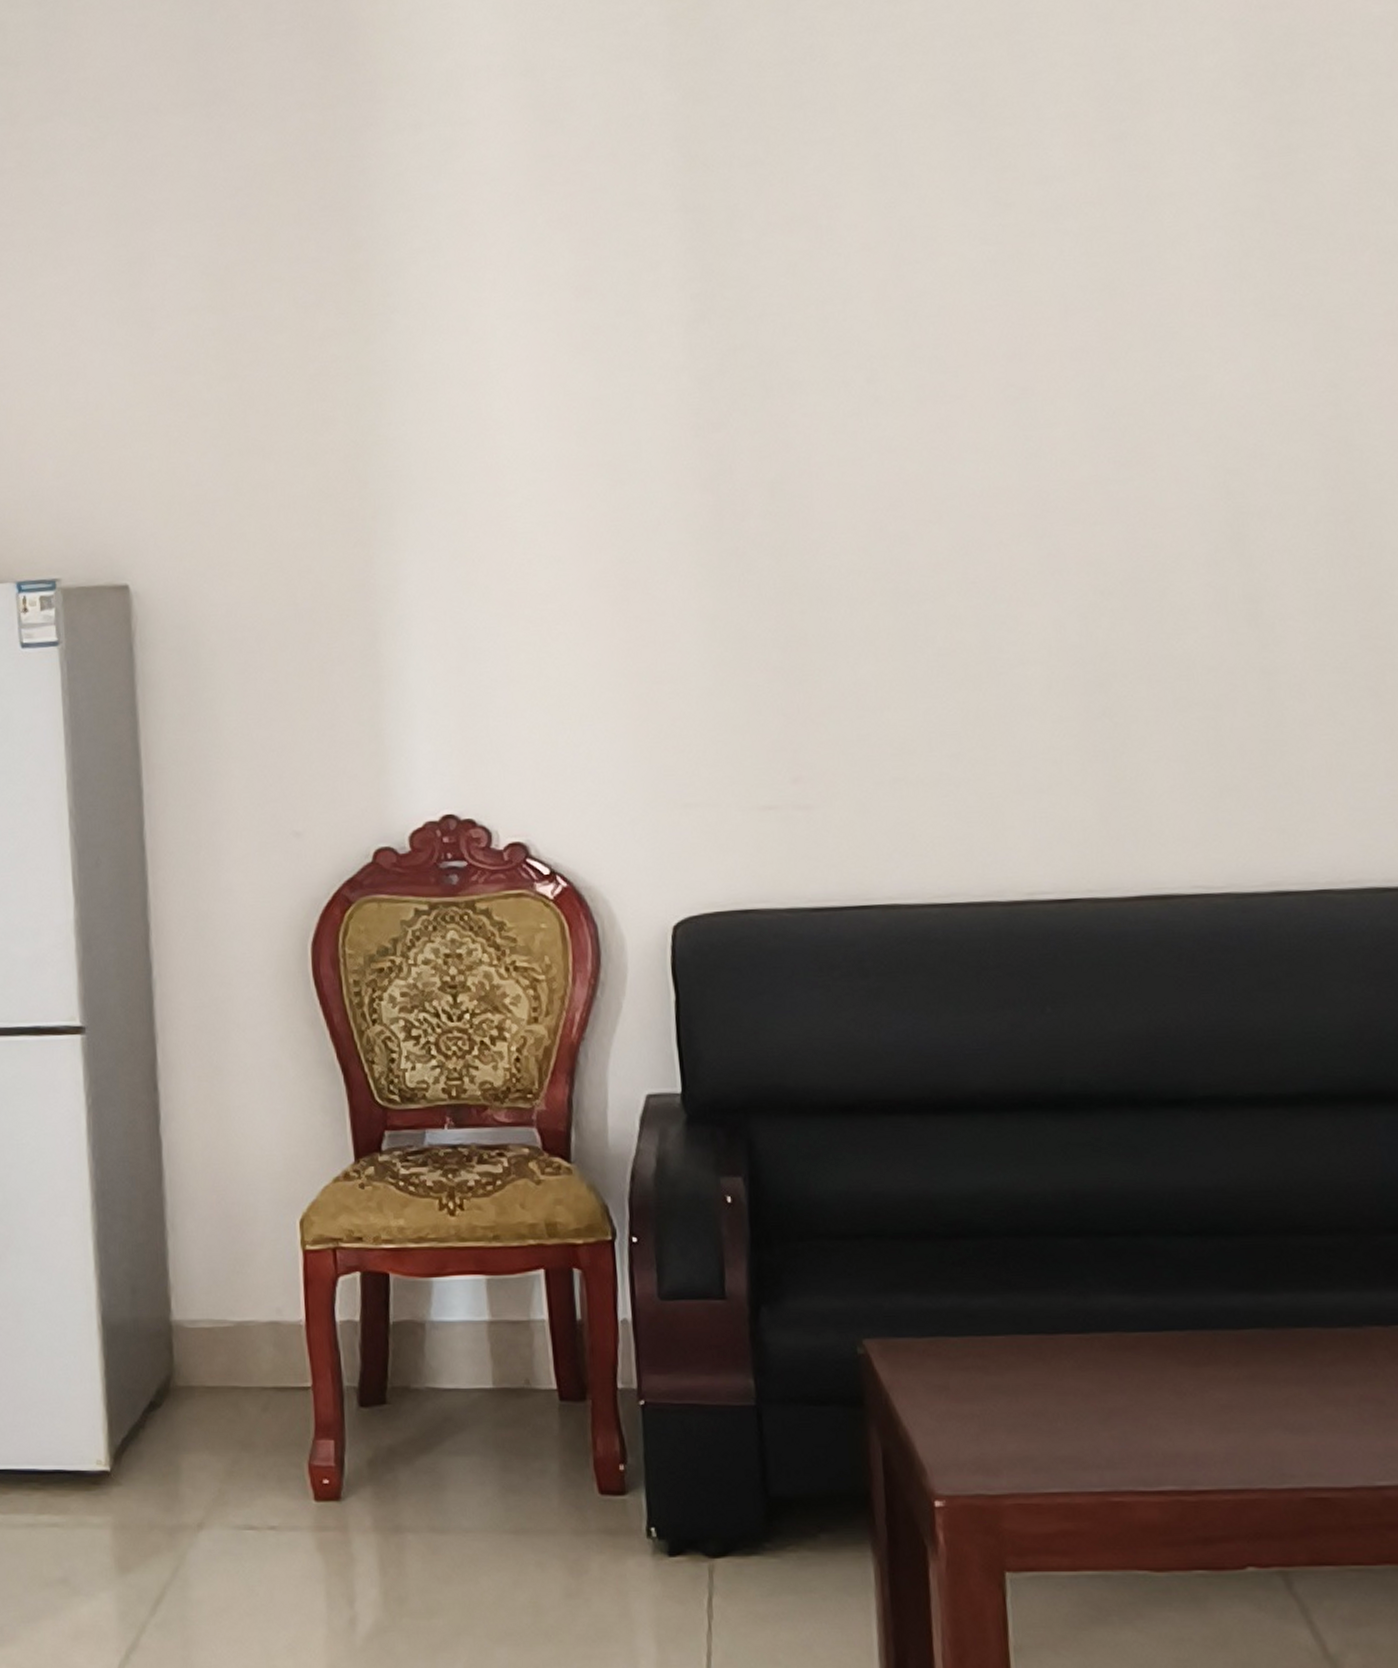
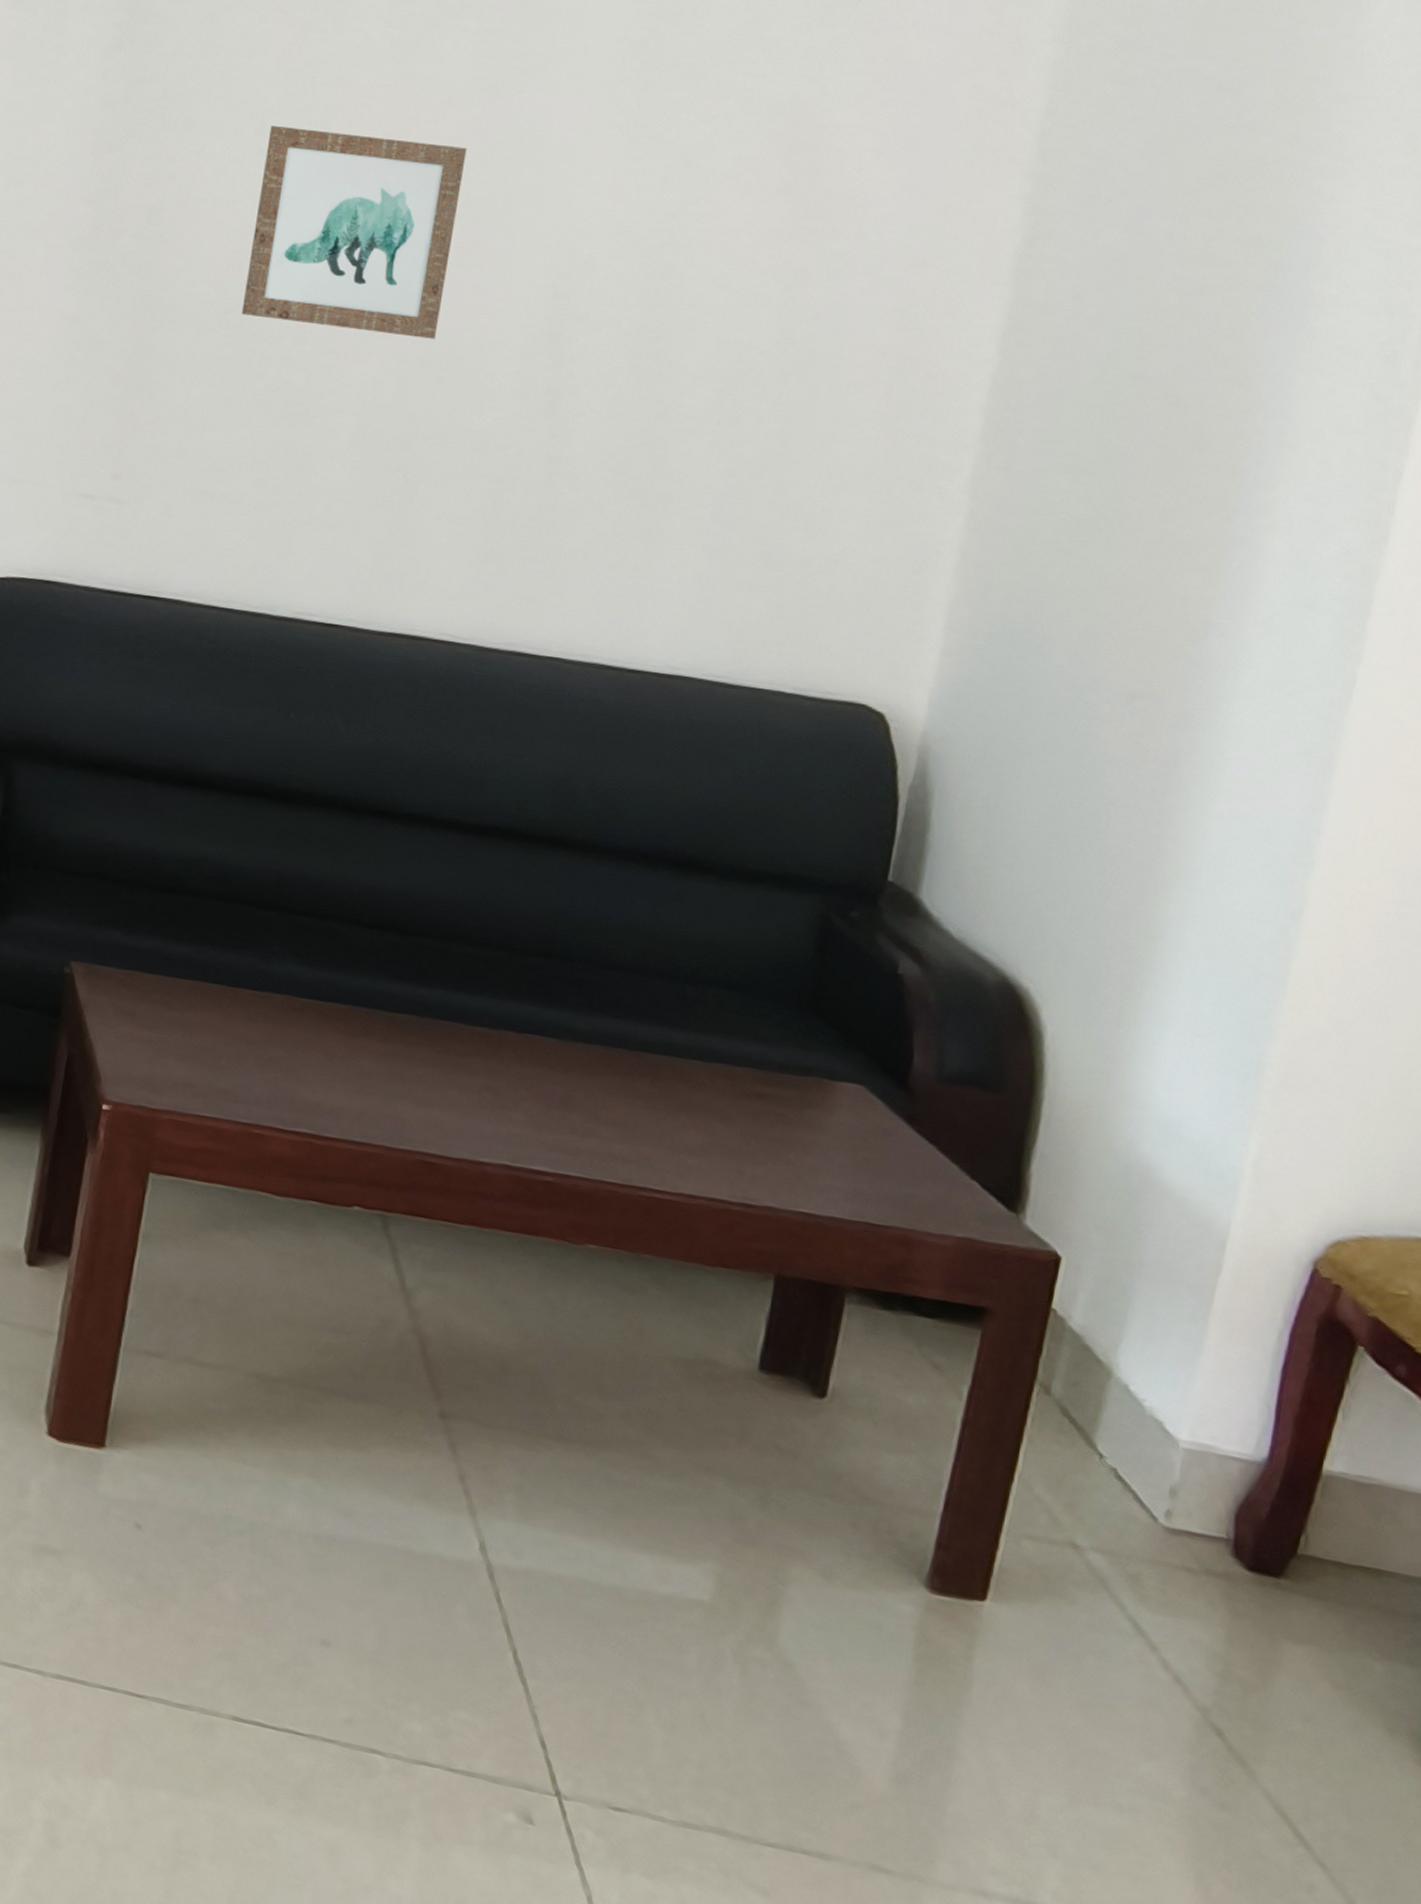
wall art: none [882,355,1111,579] -> present [241,125,467,339]

